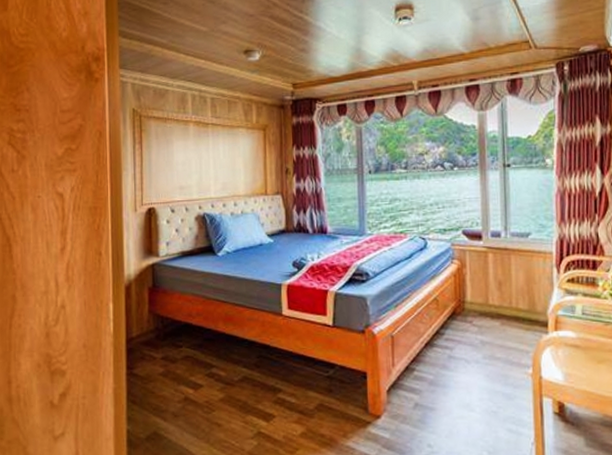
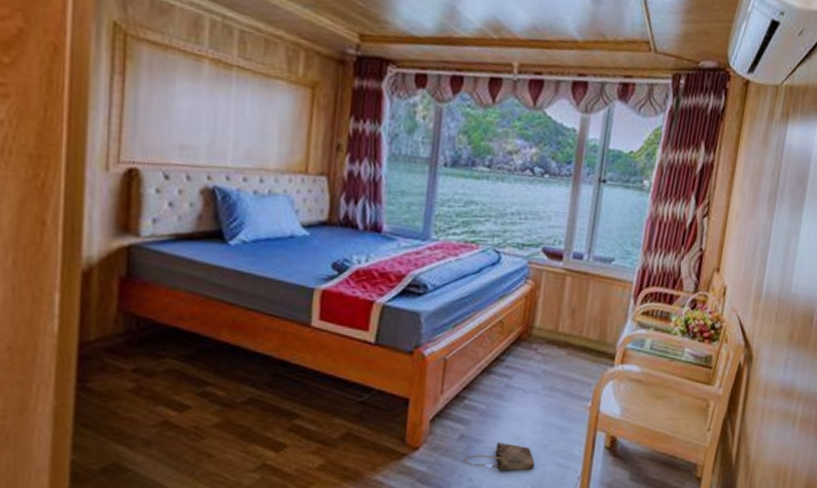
tote bag: none [420,409,488,437] -> present [463,442,535,471]

